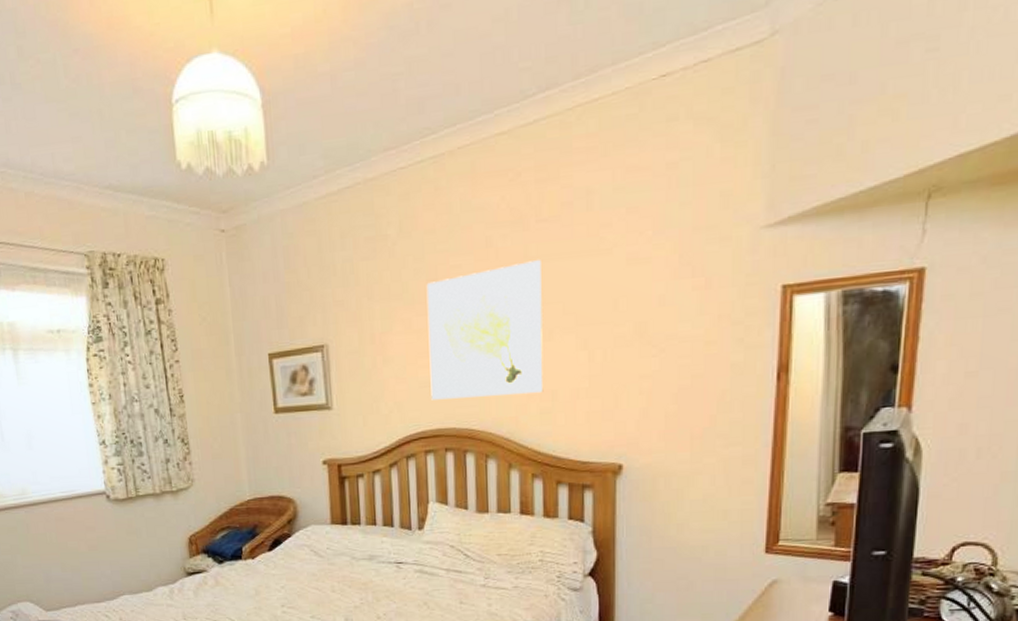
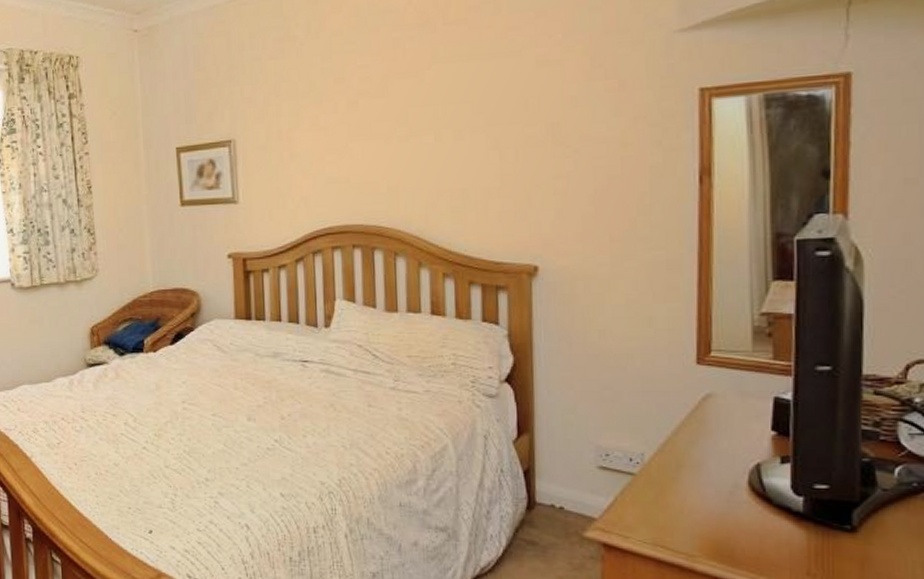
wall art: present [426,260,544,400] -> none [334,61,454,196]

